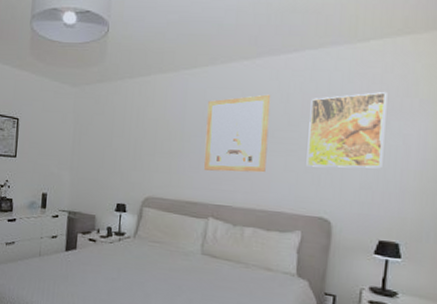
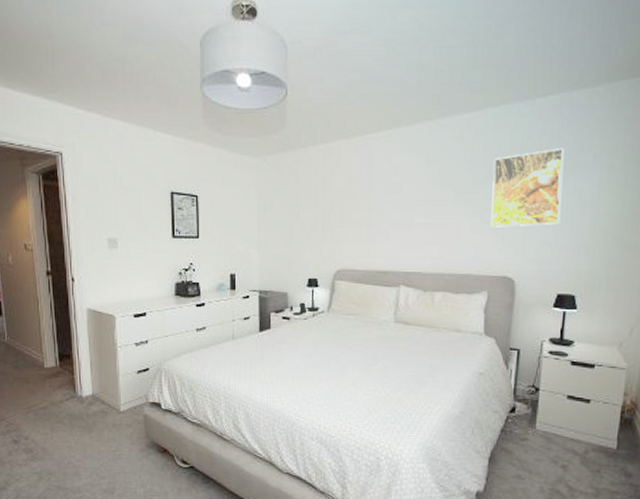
wall art: present [204,94,271,173] -> none [392,156,456,238]

